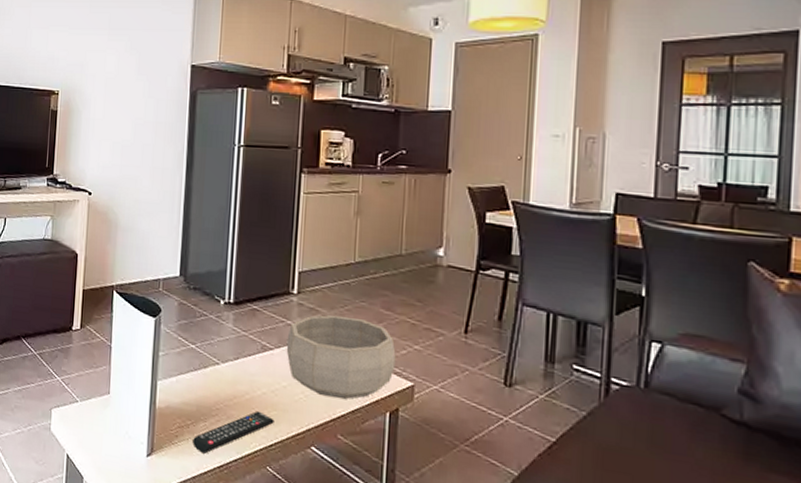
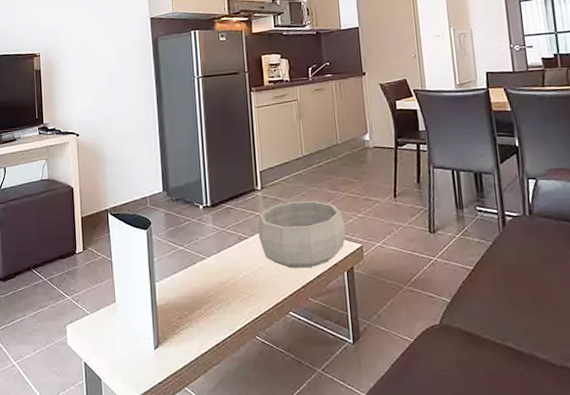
remote control: present [193,410,274,454] -> none [192,291,257,336]

